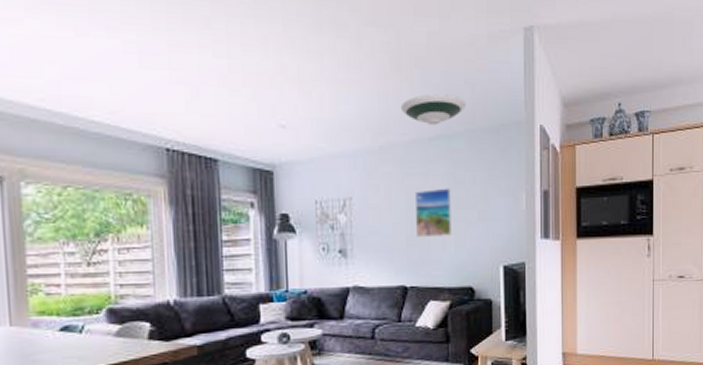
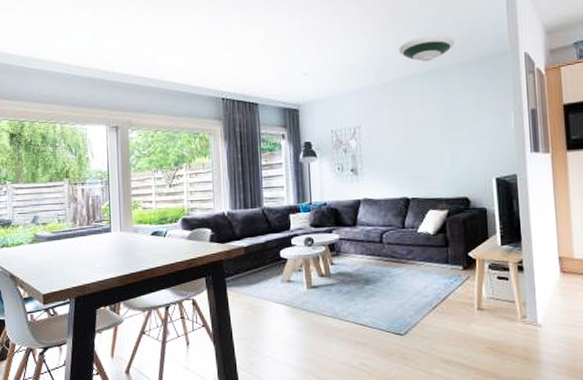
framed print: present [414,188,451,238] -> none [412,113,447,157]

